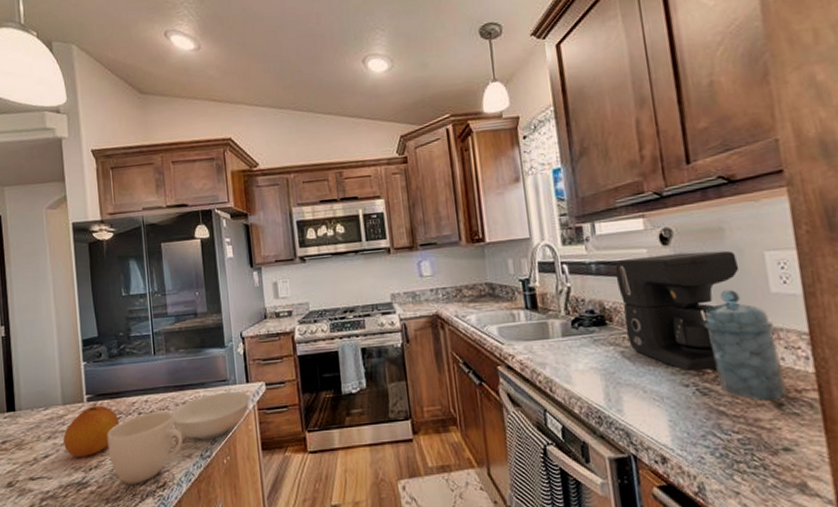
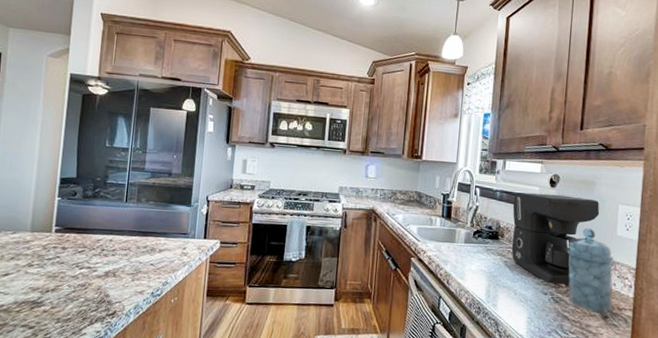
fruit: present [63,405,119,457] -> none [25,237,82,280]
cup: present [107,411,184,485] -> none [67,250,139,310]
bowl: present [172,391,251,440] -> none [131,243,205,281]

